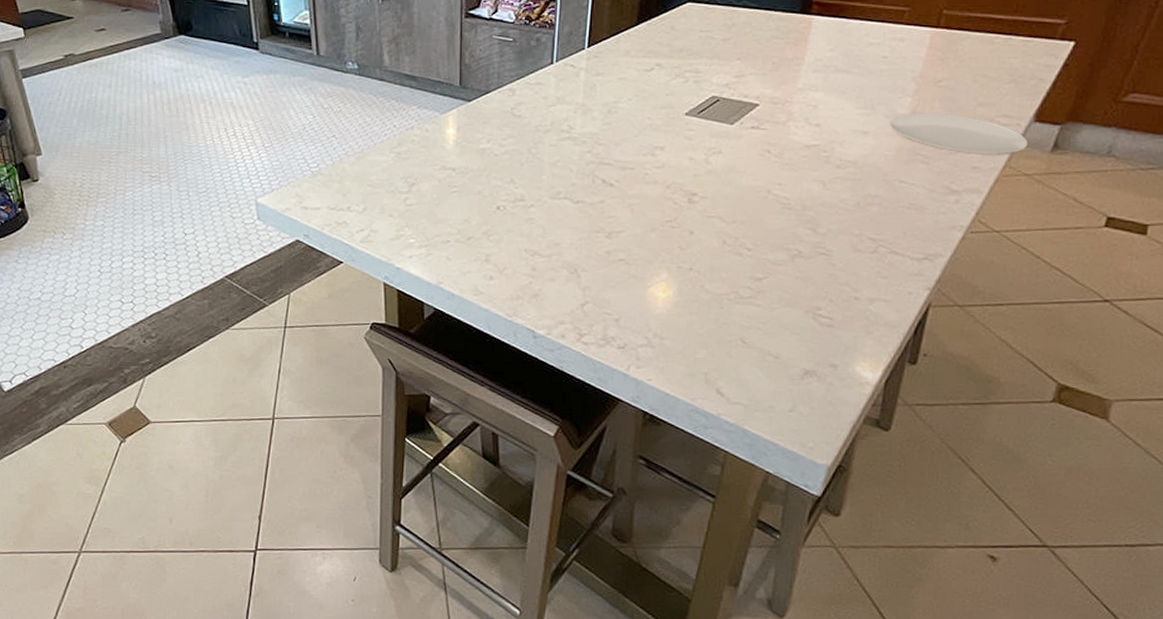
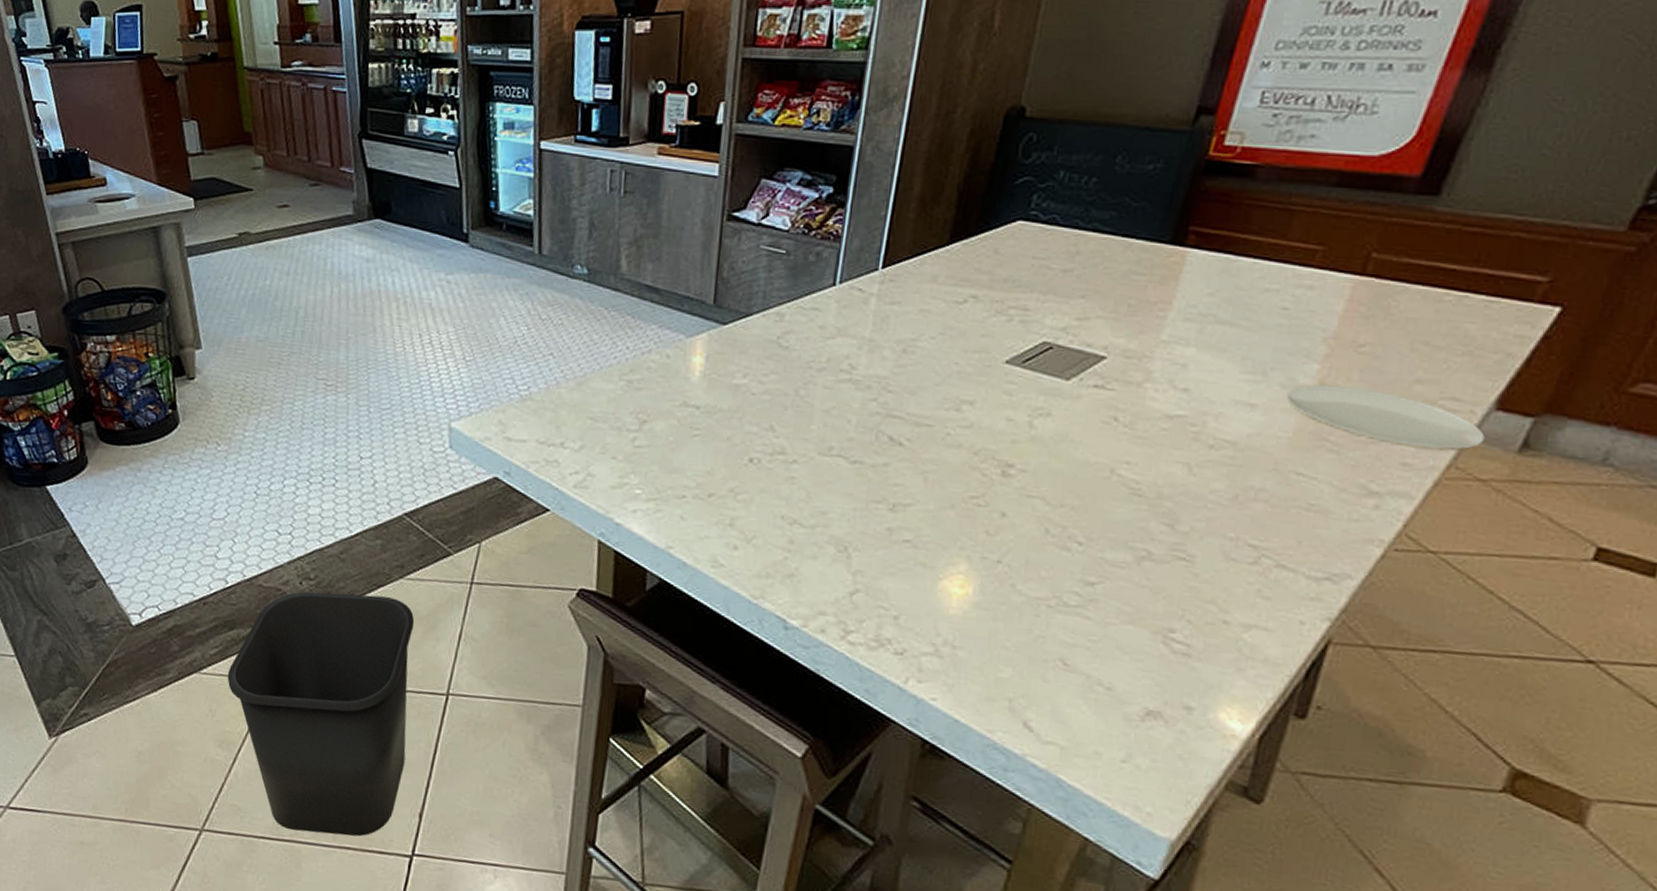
waste bin: none [90,345,243,543] -> present [227,591,415,837]

